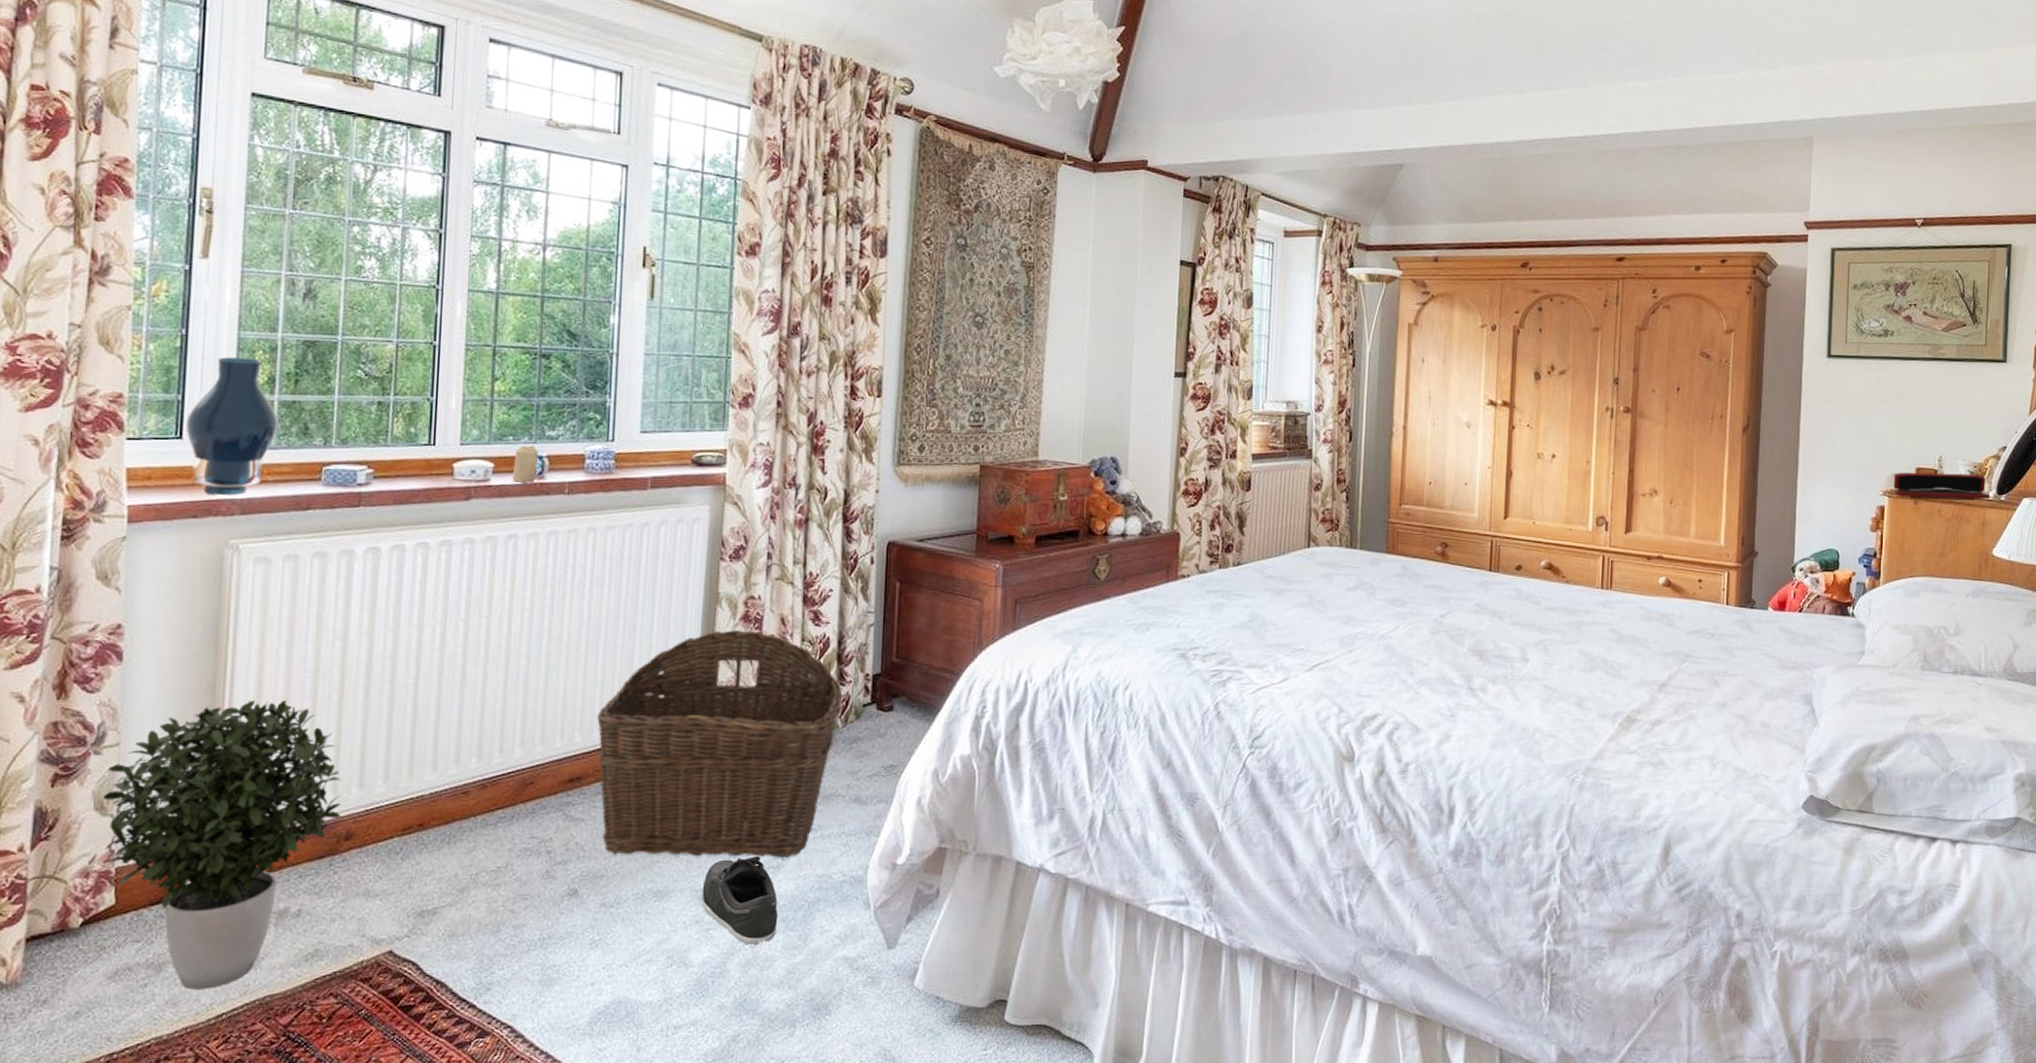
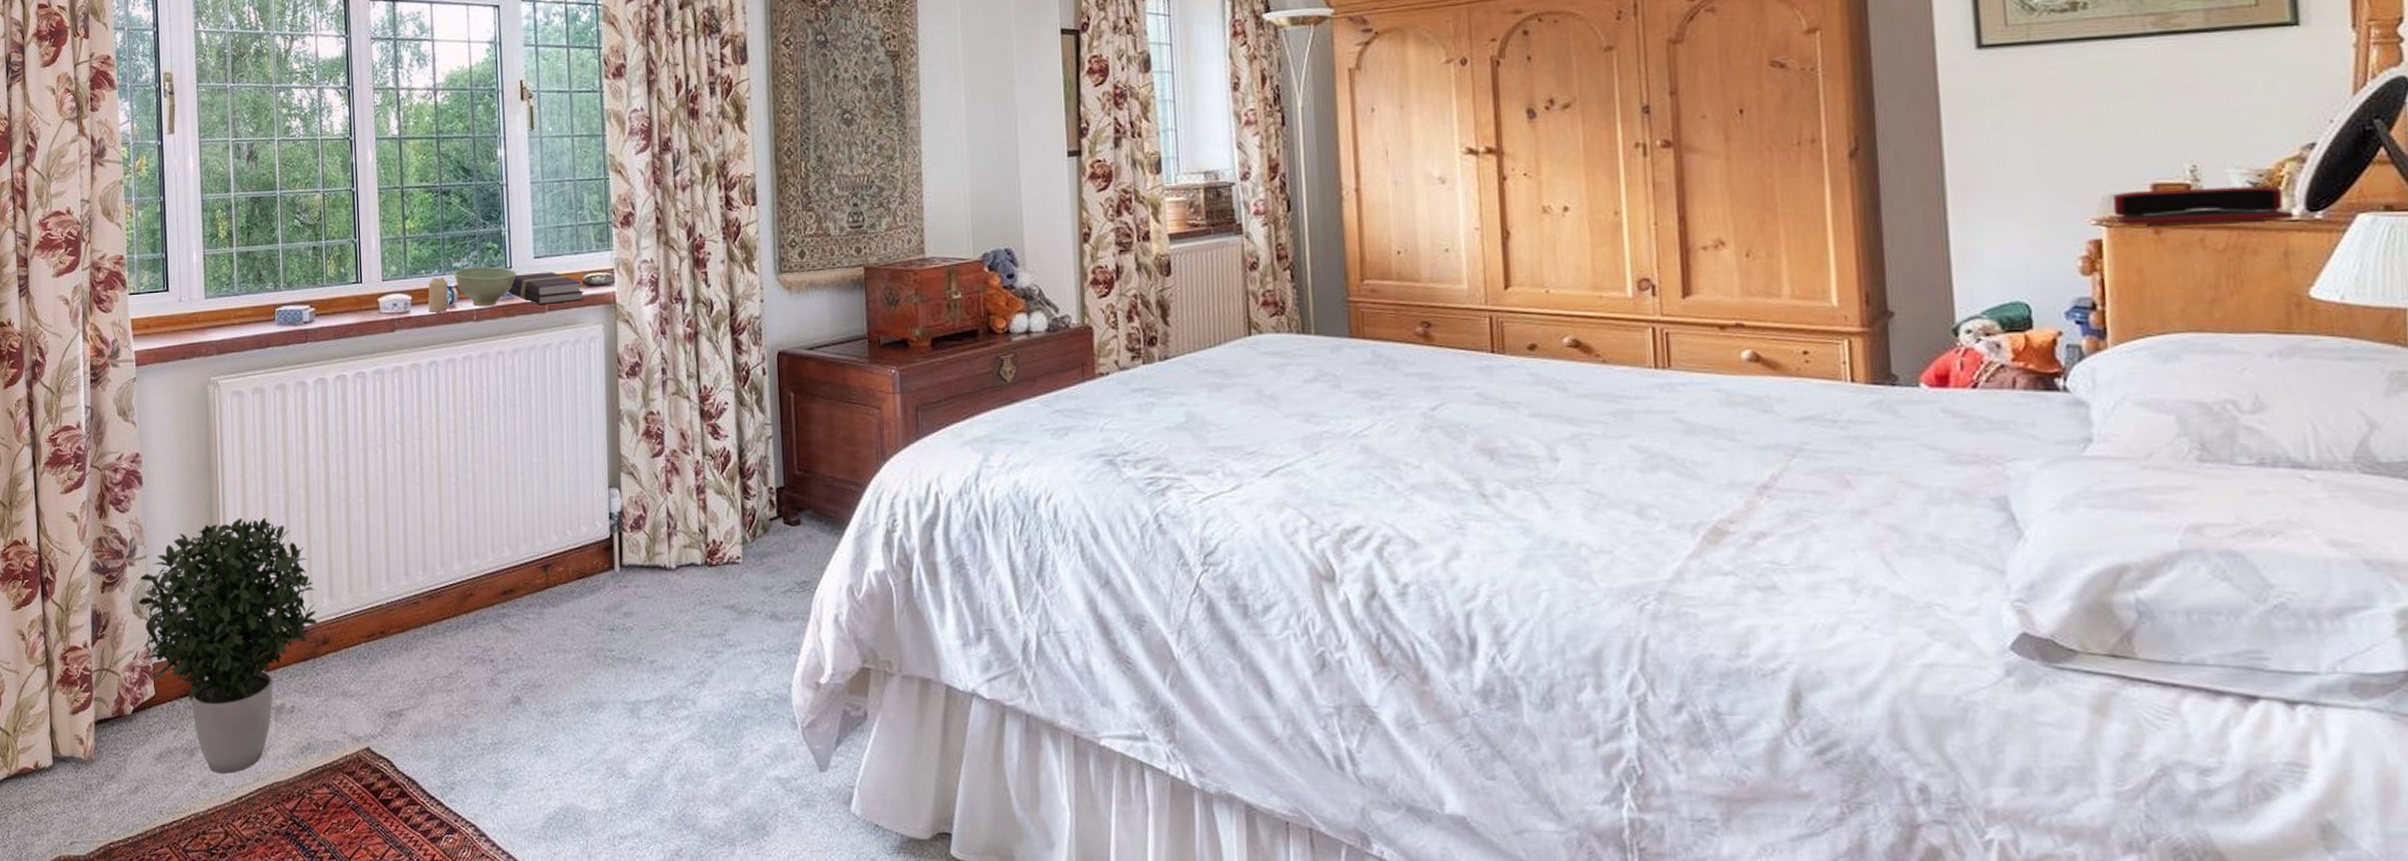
vase: present [186,357,278,496] -> none [170,217,238,339]
bowl: none [546,437,619,479] -> present [454,266,517,306]
wicker basket: present [597,630,842,858] -> none [522,446,748,673]
book: none [607,448,691,481] -> present [508,272,584,304]
shoe: present [701,856,778,948] -> none [632,671,708,763]

